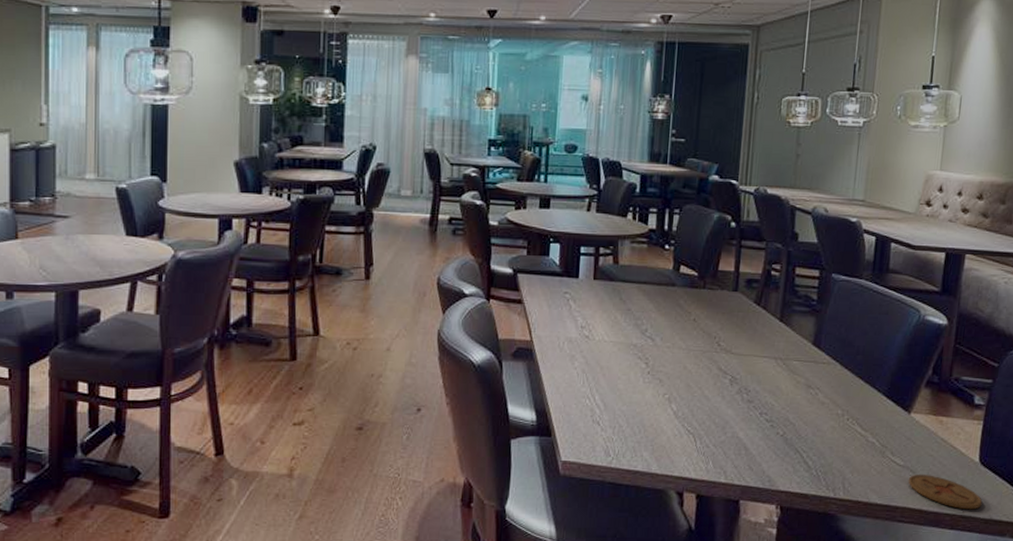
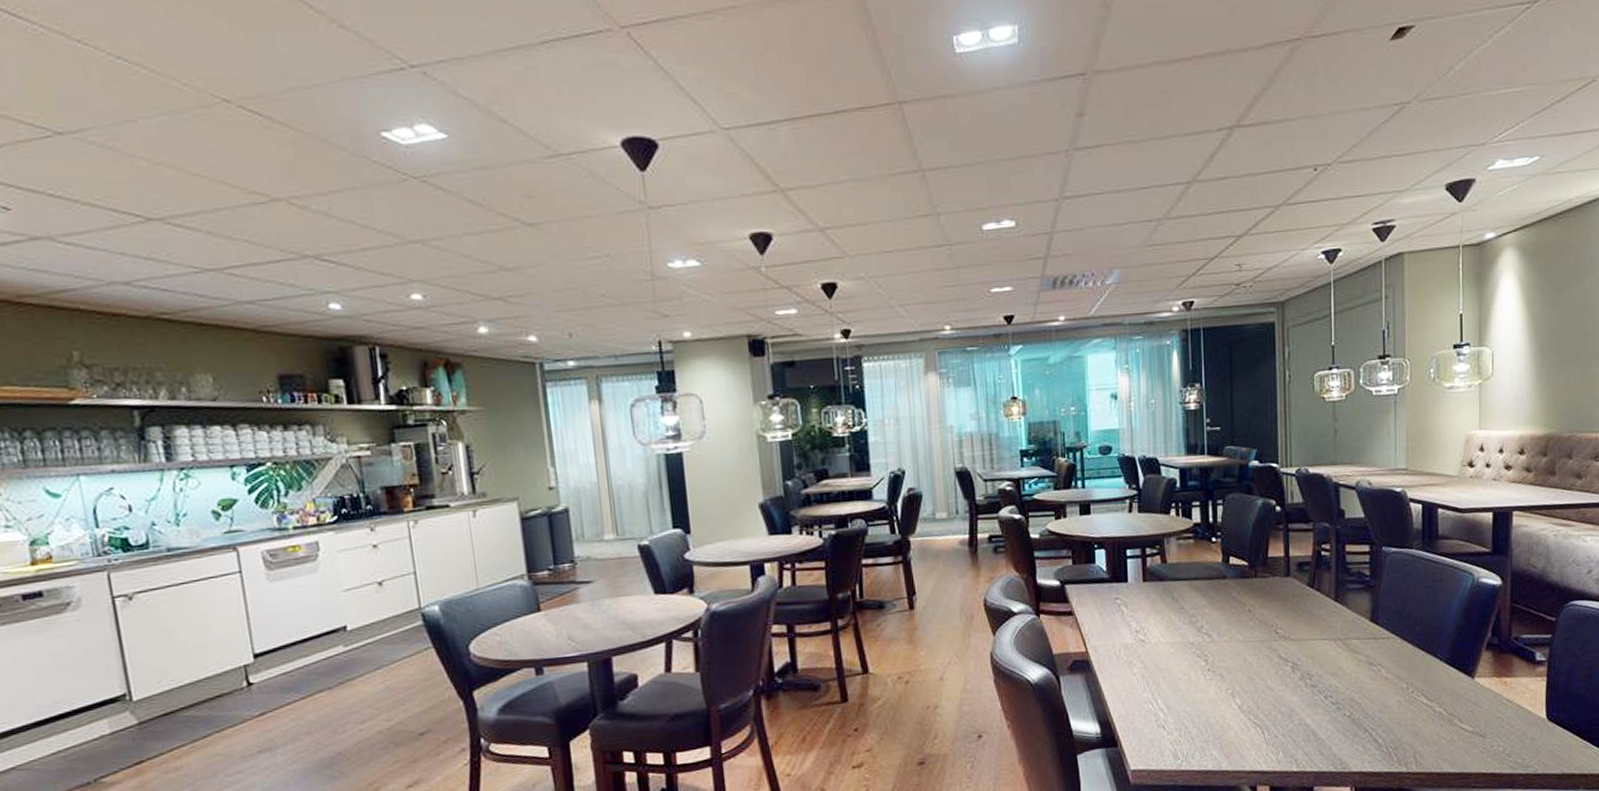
coaster: present [908,474,983,510] -> none [1478,737,1554,768]

